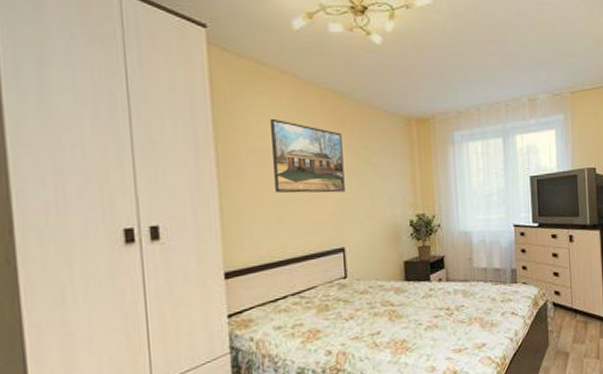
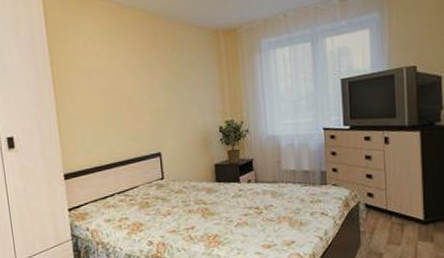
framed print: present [269,118,345,193] -> none [93,41,160,106]

